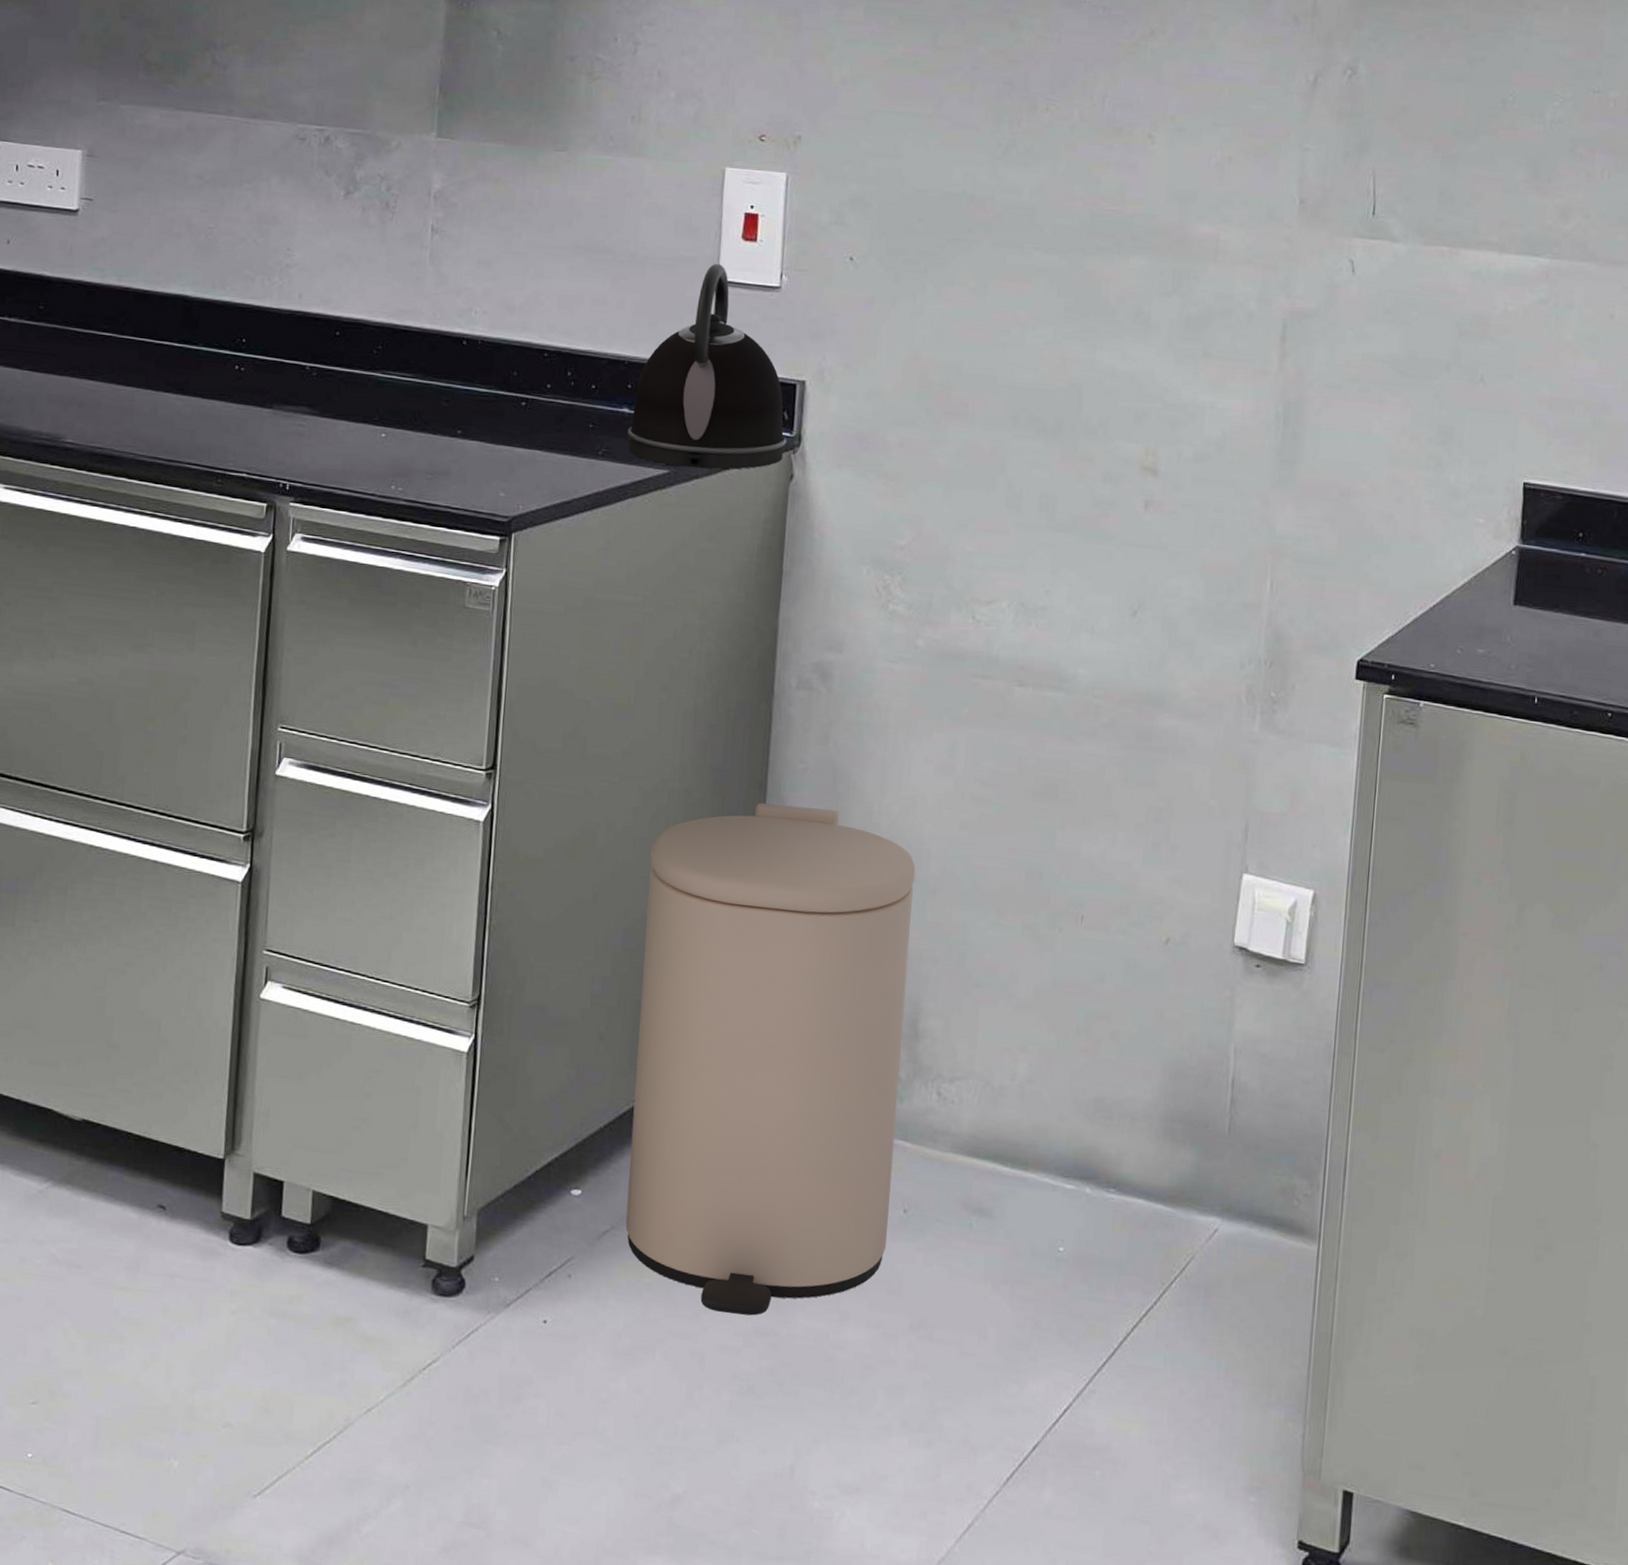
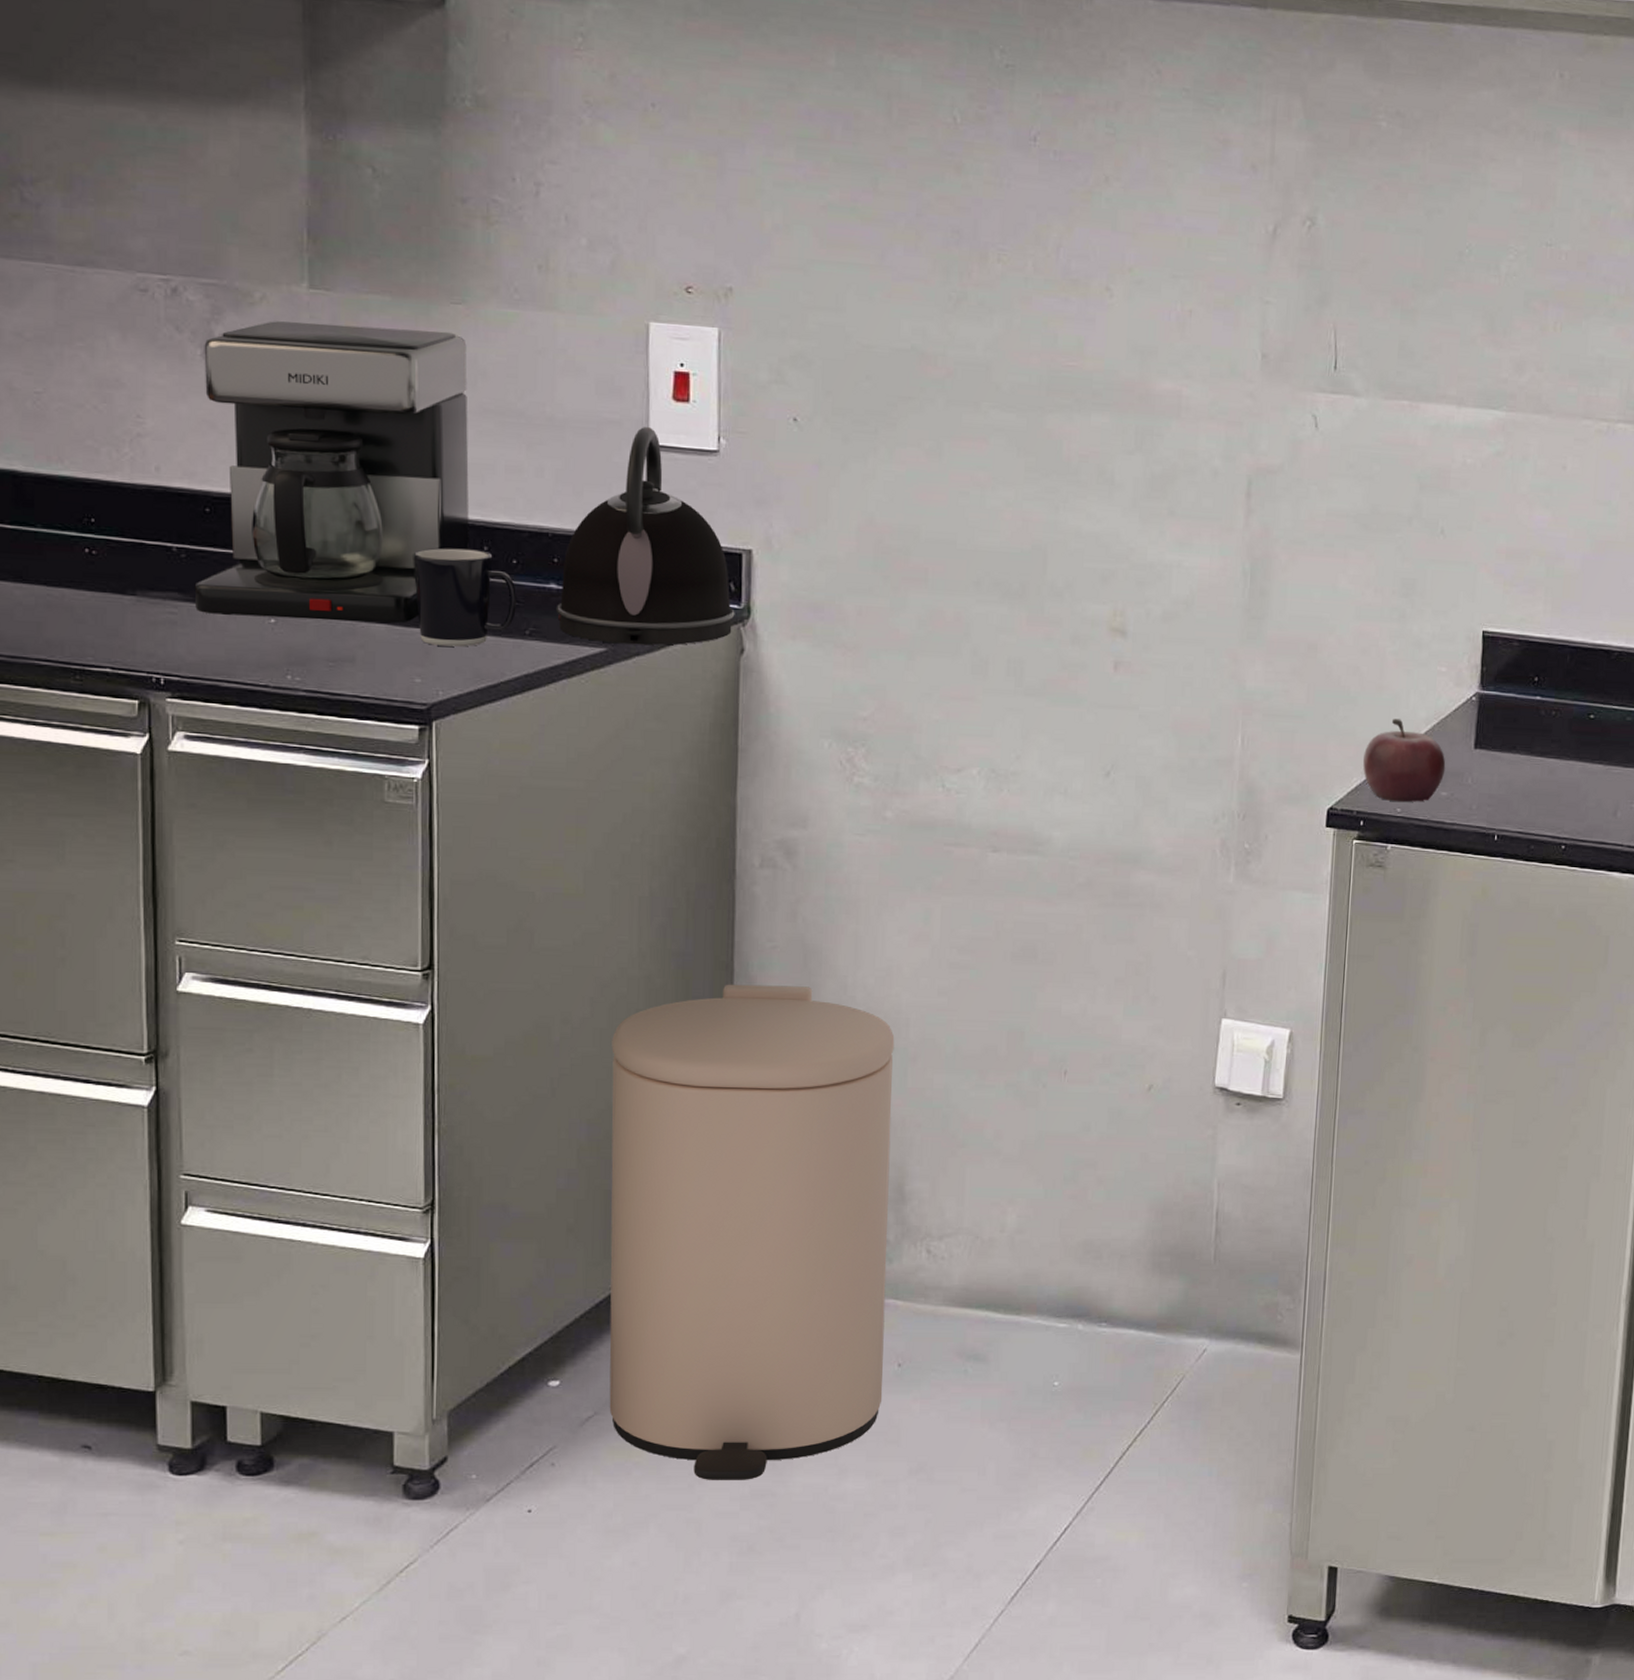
coffee maker: none [320,166,565,441] -> present [194,321,469,624]
mug: none [505,372,593,465] -> present [411,547,516,647]
fruit: none [1395,570,1483,658] -> present [1362,719,1446,802]

